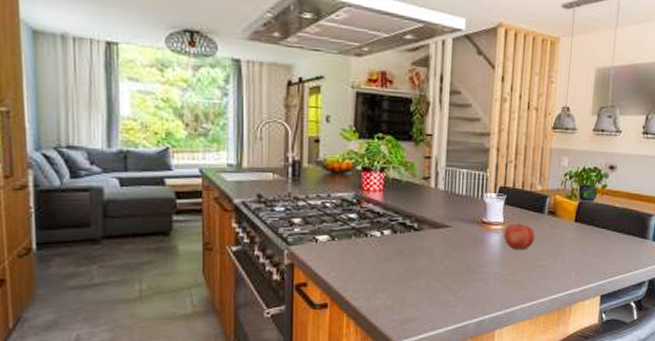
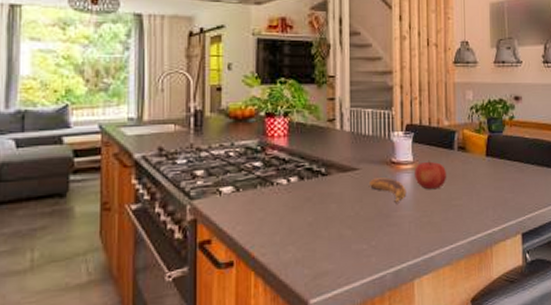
banana: none [459,236,495,261] -> present [368,177,407,204]

